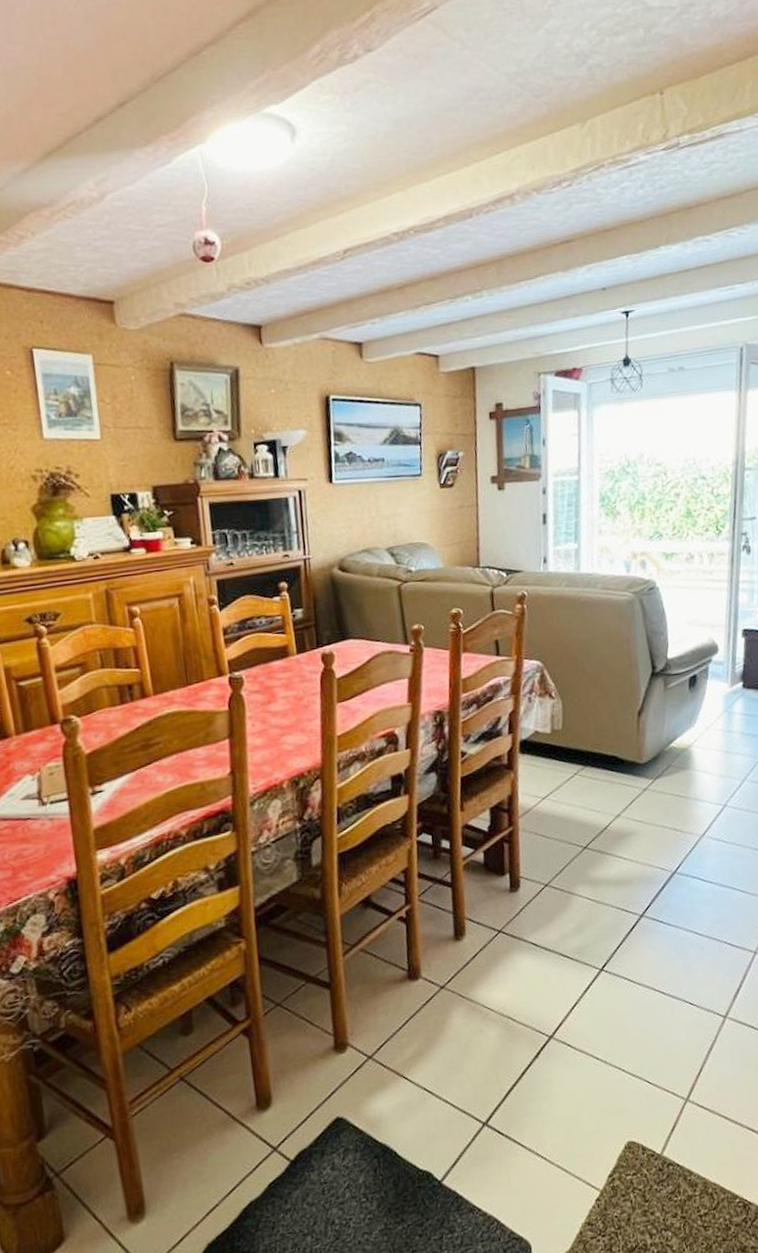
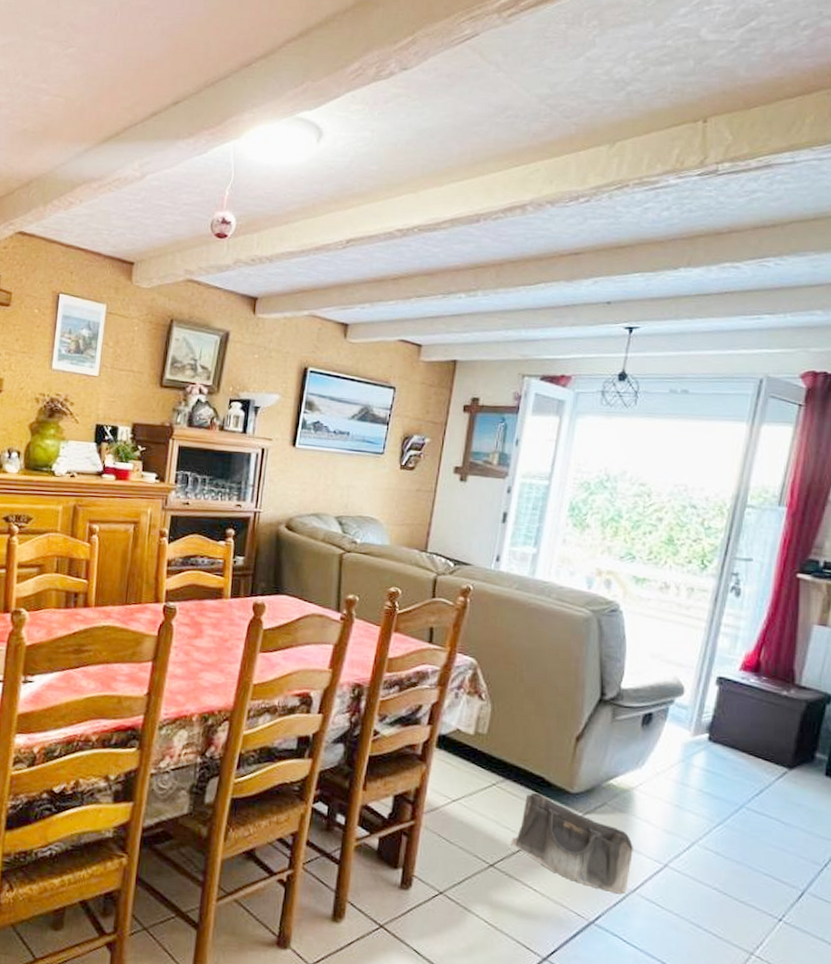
saddlebag: none [598,771,698,842] -> present [511,792,633,894]

